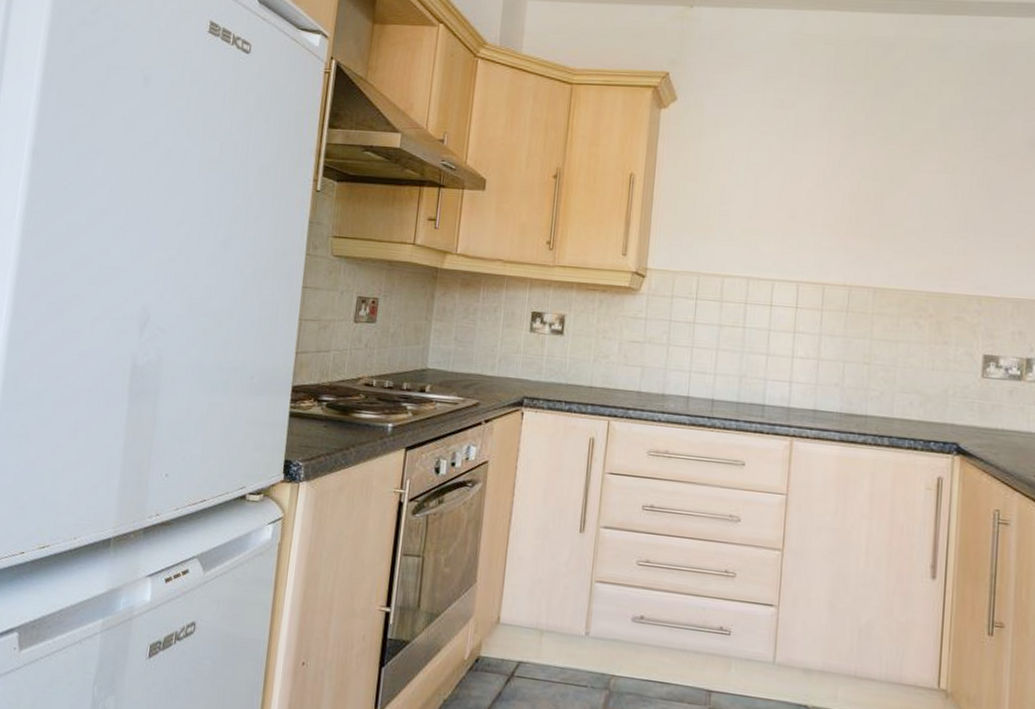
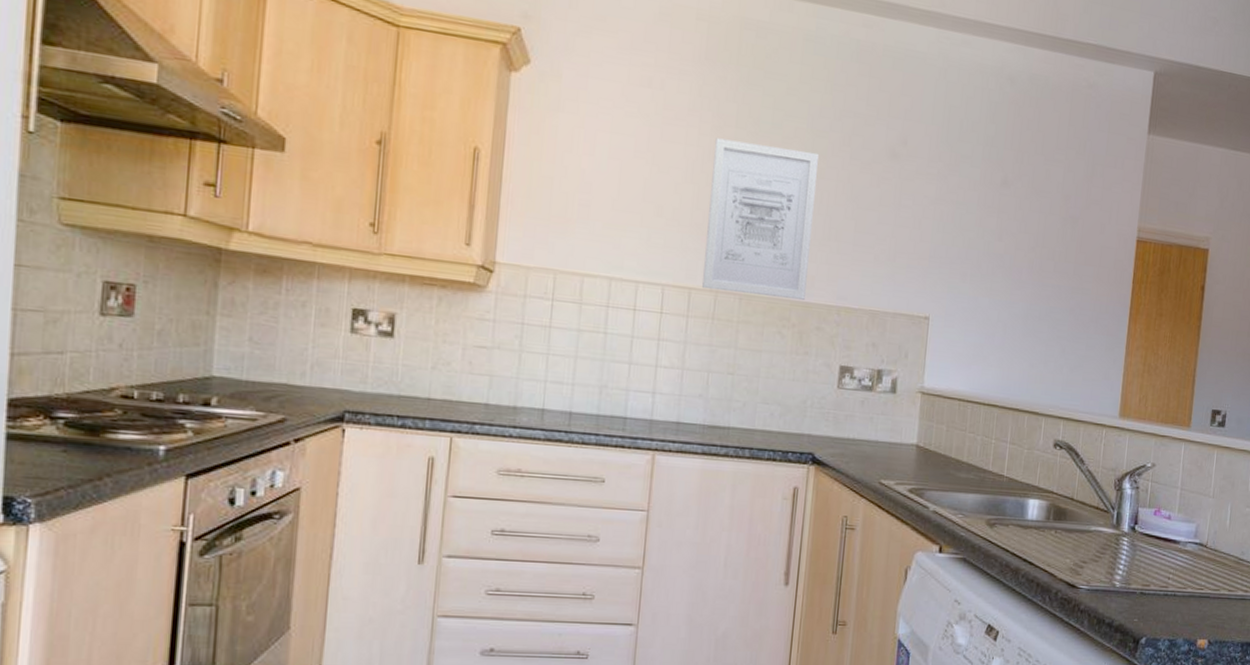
wall art: none [836,146,952,291] -> present [702,138,820,300]

